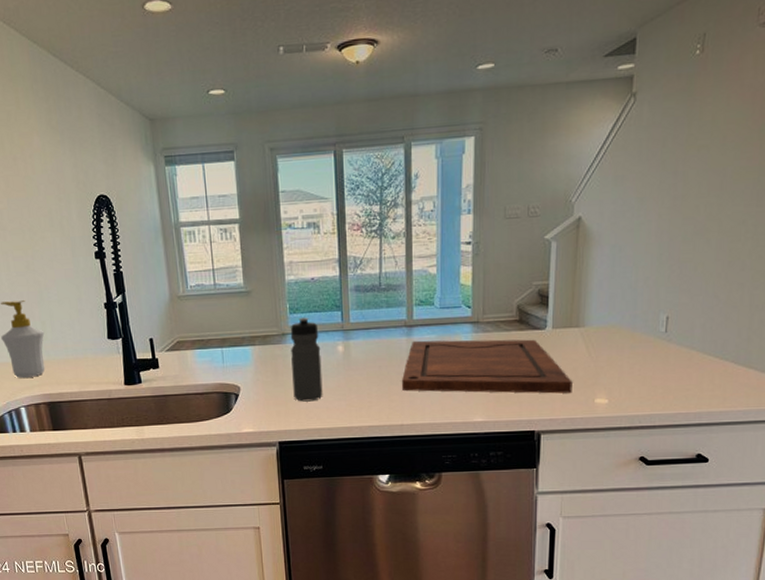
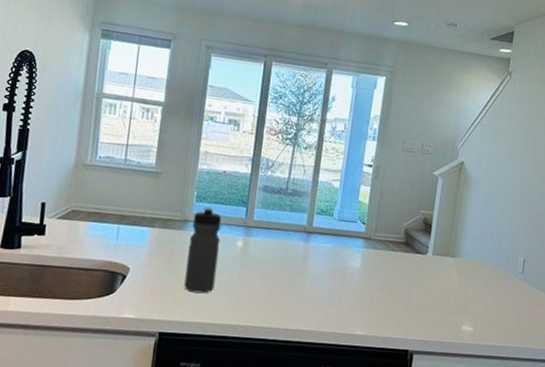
cutting board: present [401,339,572,394] -> none [292,247,445,317]

